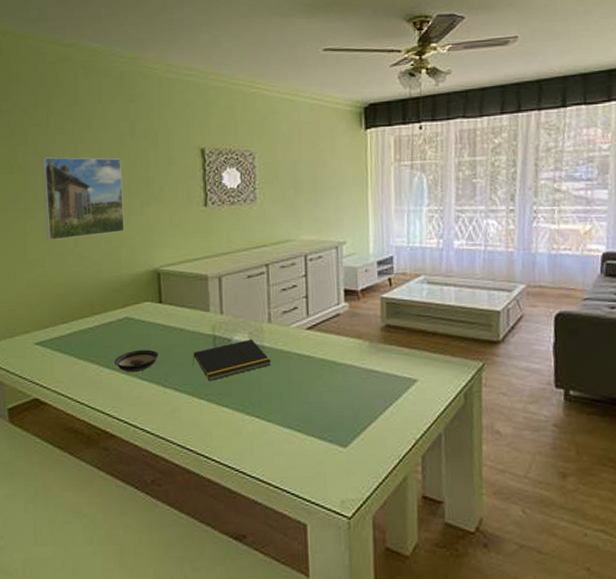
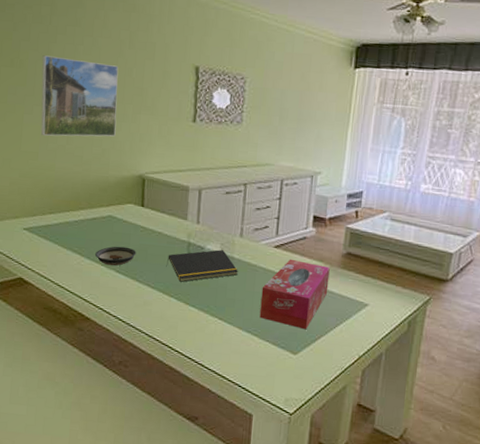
tissue box: none [299,340,371,418] -> present [259,259,330,330]

